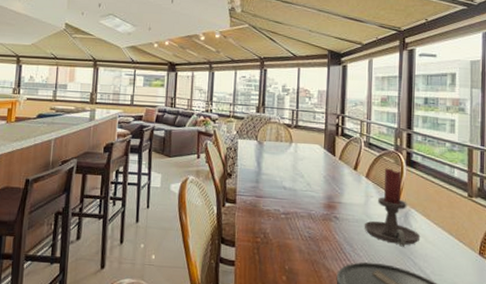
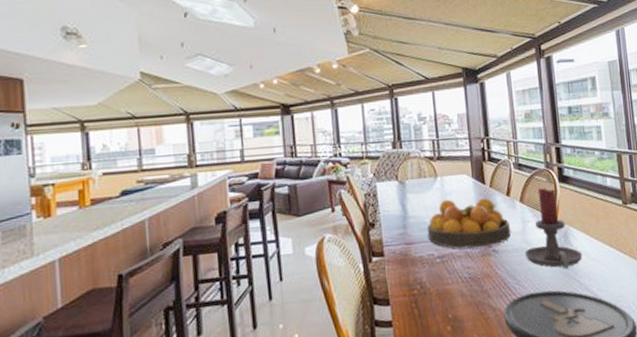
fruit bowl: none [276,163,354,212] -> present [427,198,511,249]

